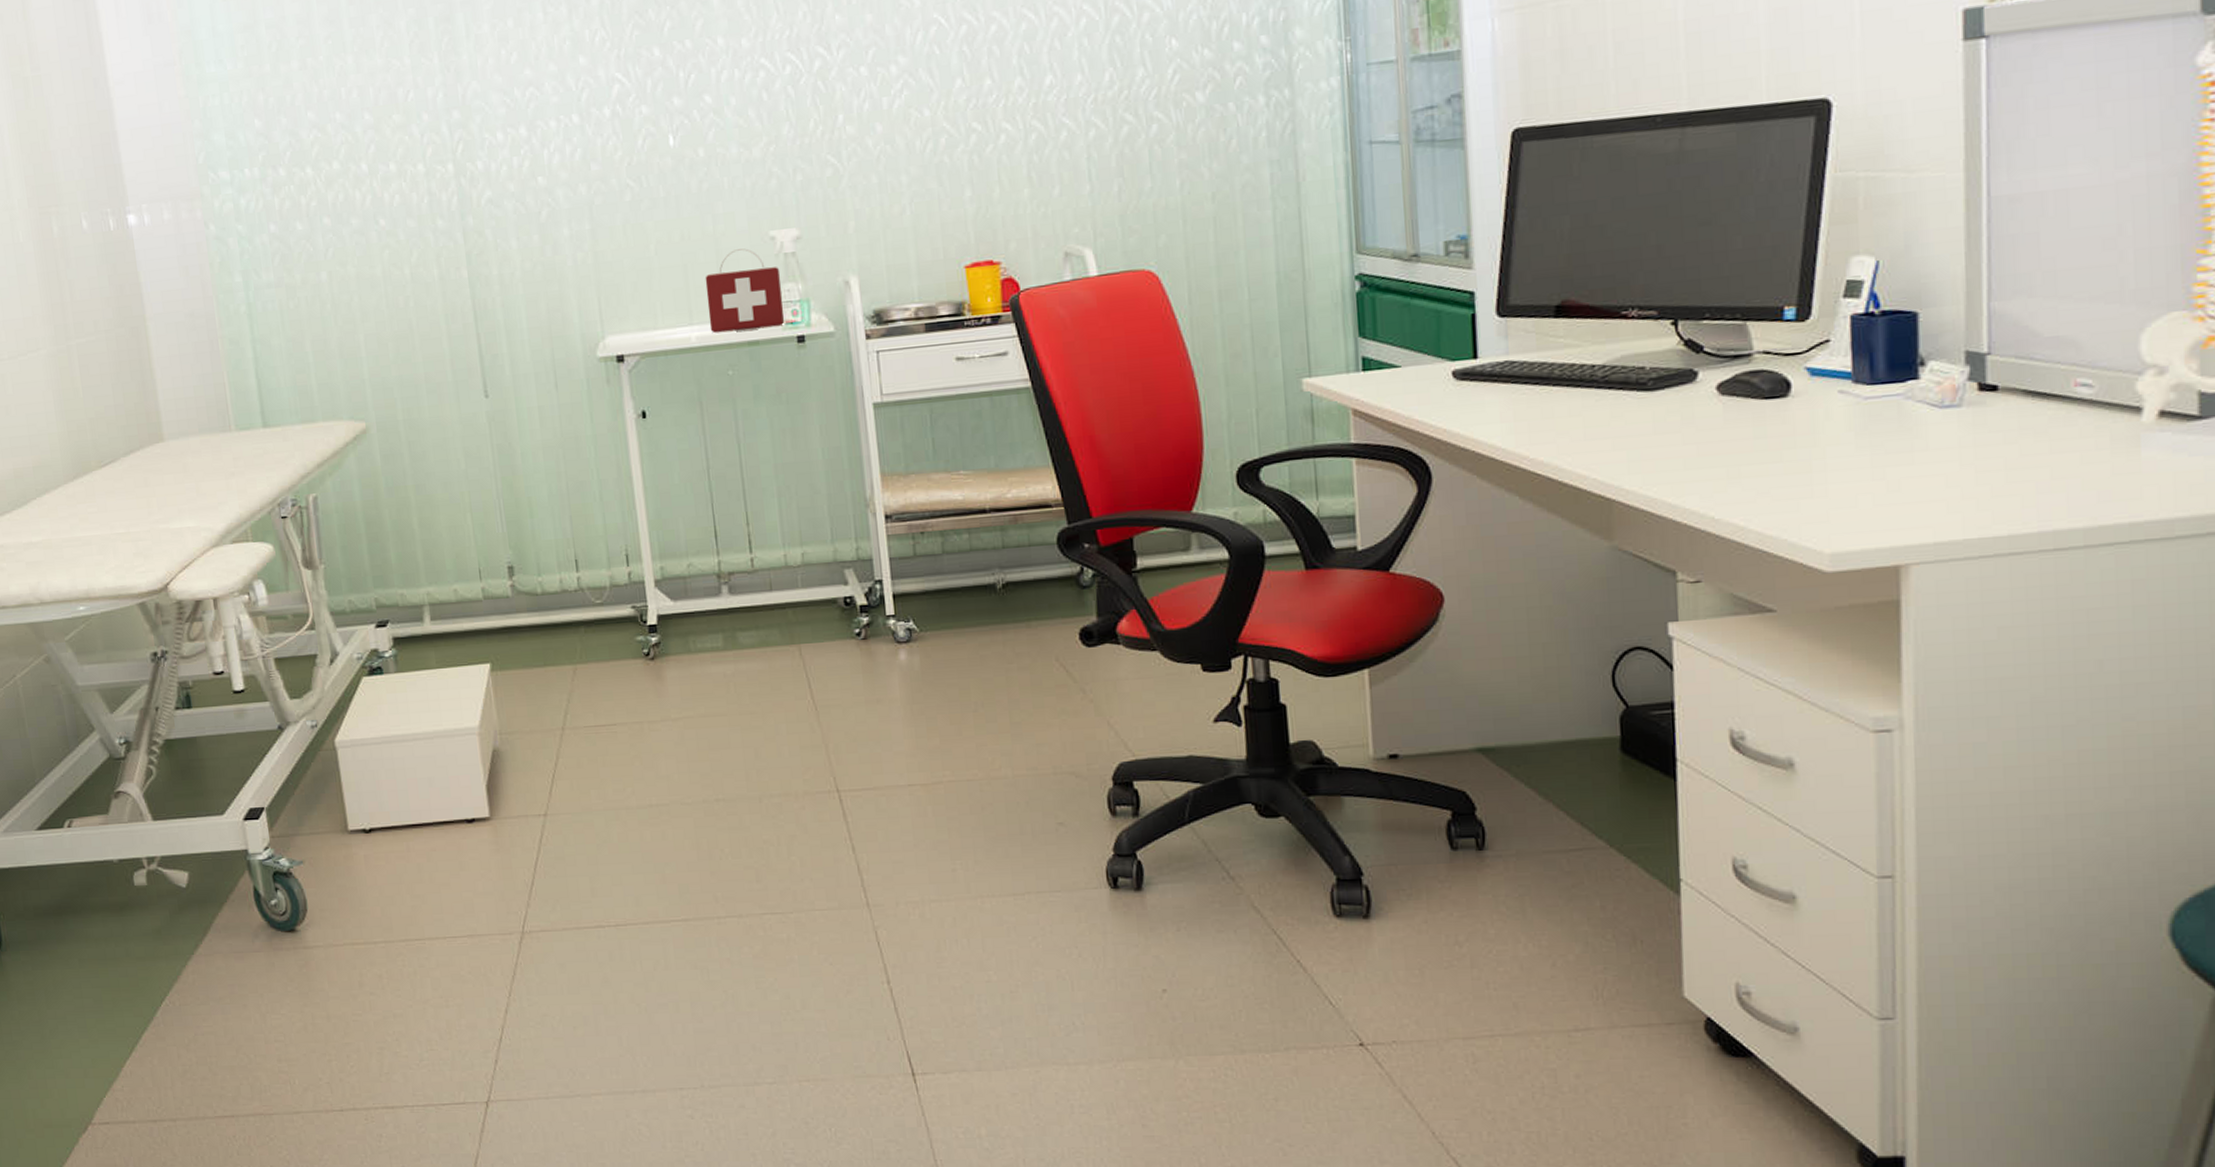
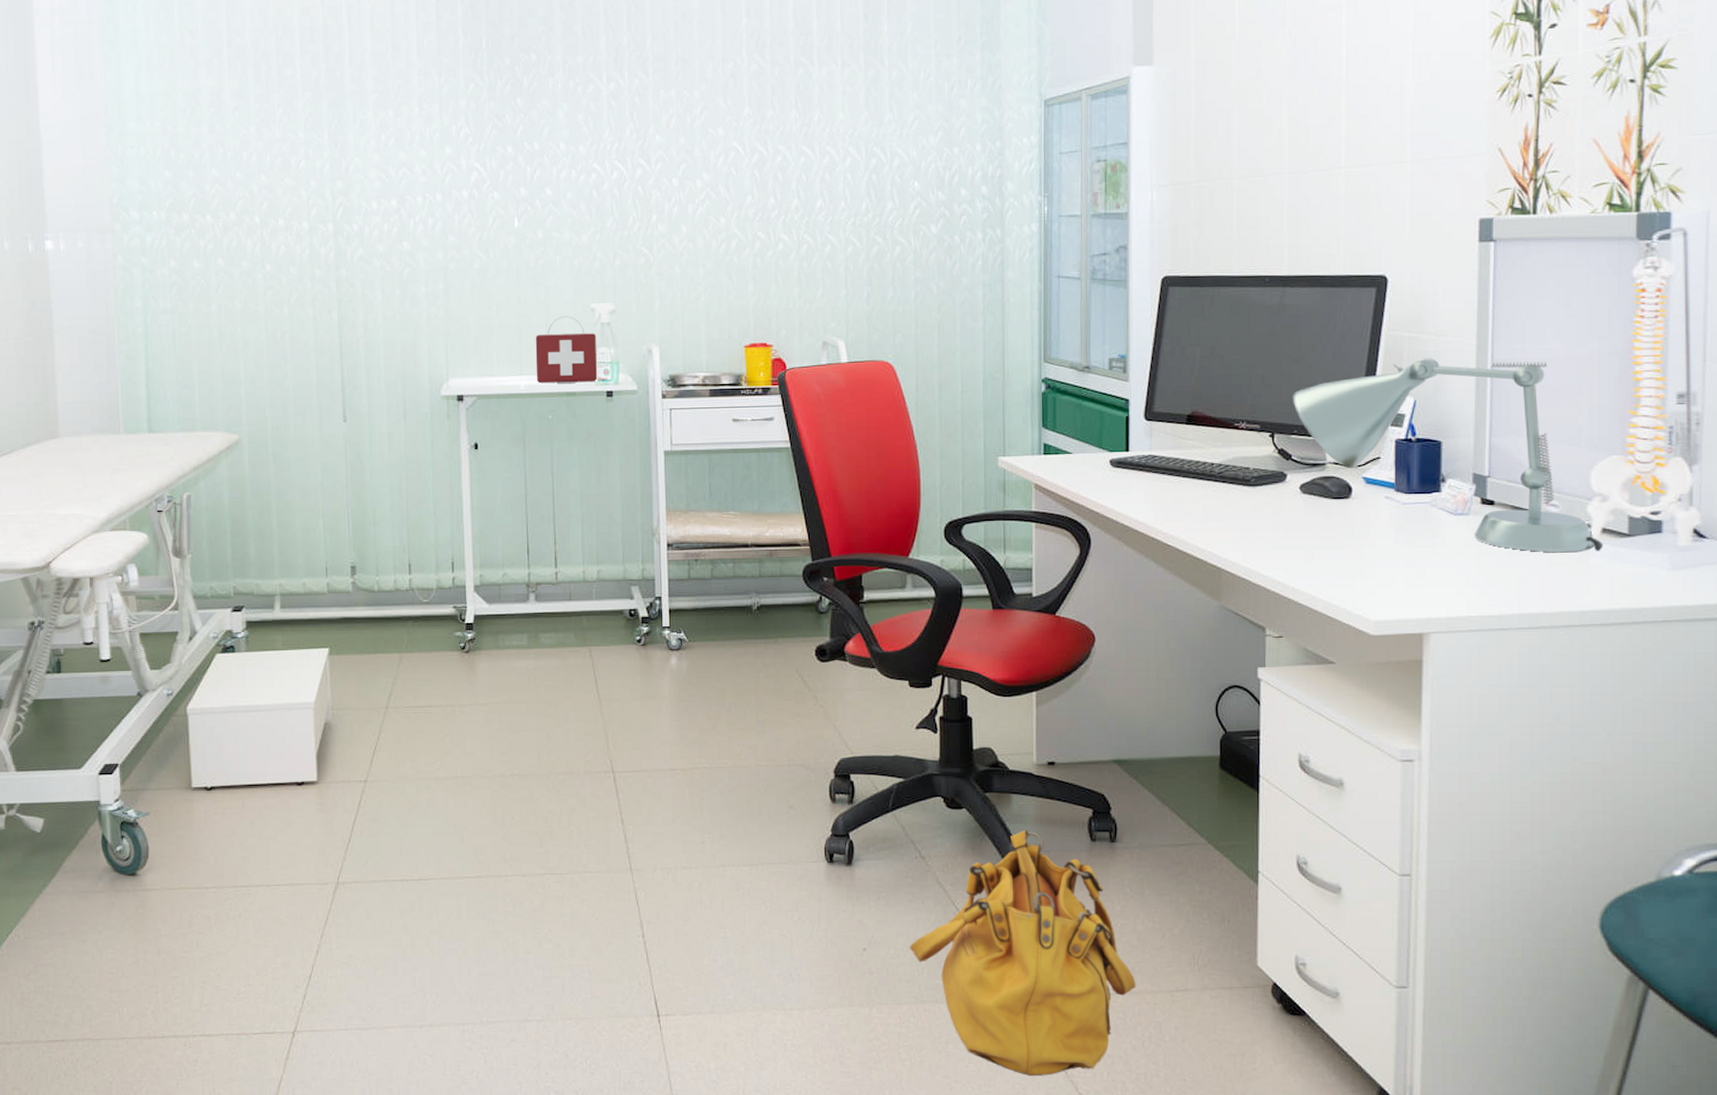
handbag: none [1221,839,1521,1137] -> present [909,830,1136,1076]
desk lamp: none [1702,193,2162,449] -> present [1293,358,1603,553]

